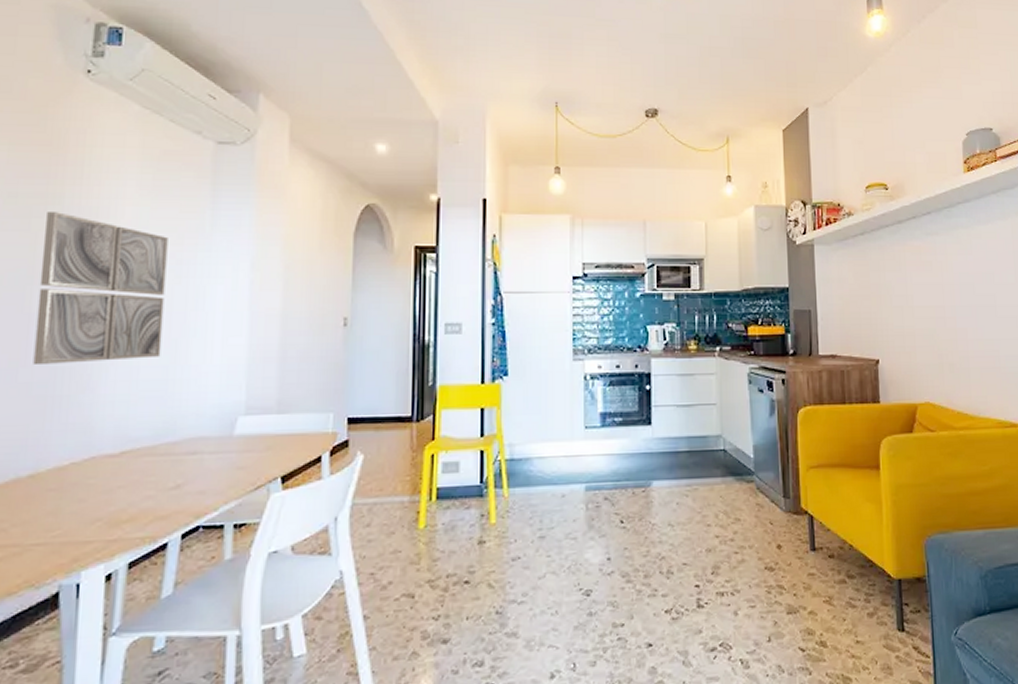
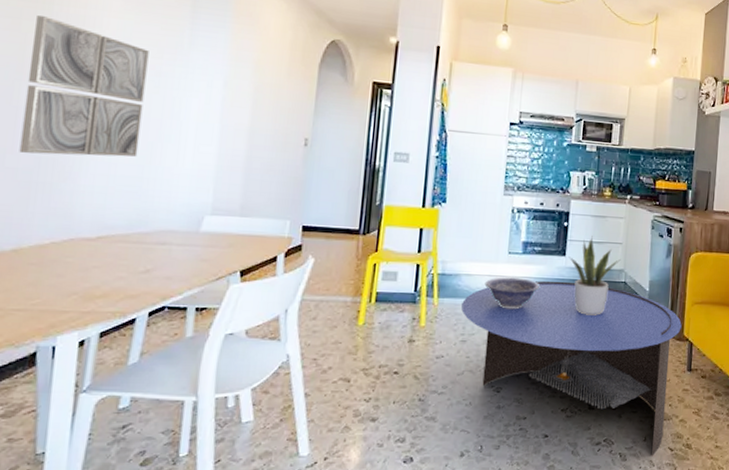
coffee table: none [536,455,798,659] -> present [461,280,682,455]
decorative bowl: none [560,455,626,495] -> present [484,277,541,310]
potted plant: none [654,398,717,493] -> present [568,236,621,316]

